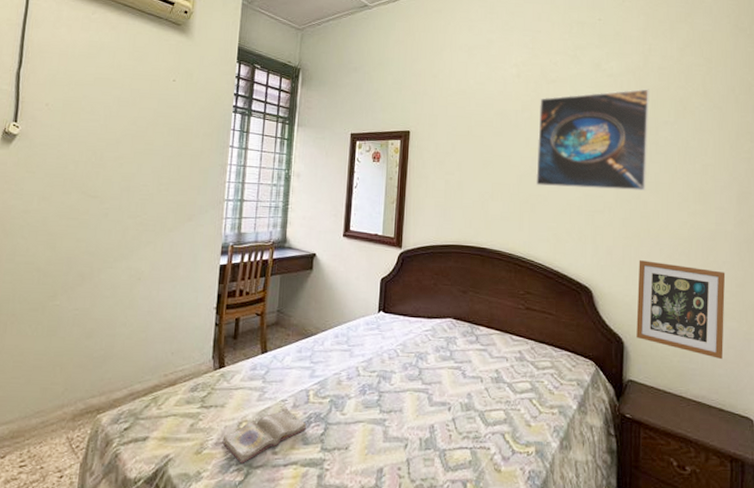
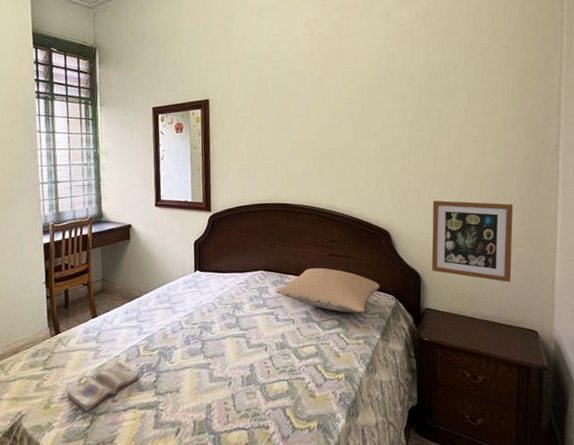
pillow: none [464,321,579,378] -> present [276,267,380,313]
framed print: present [535,89,650,191] -> none [332,35,440,141]

